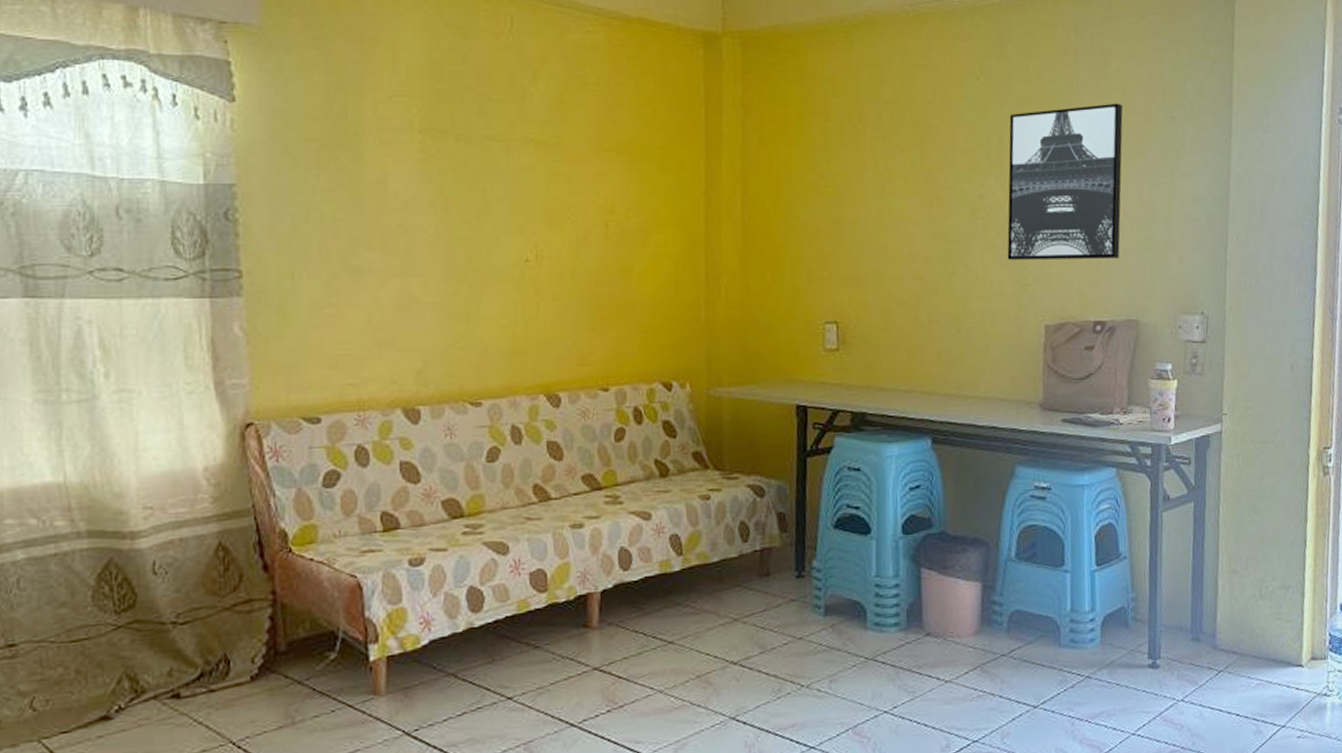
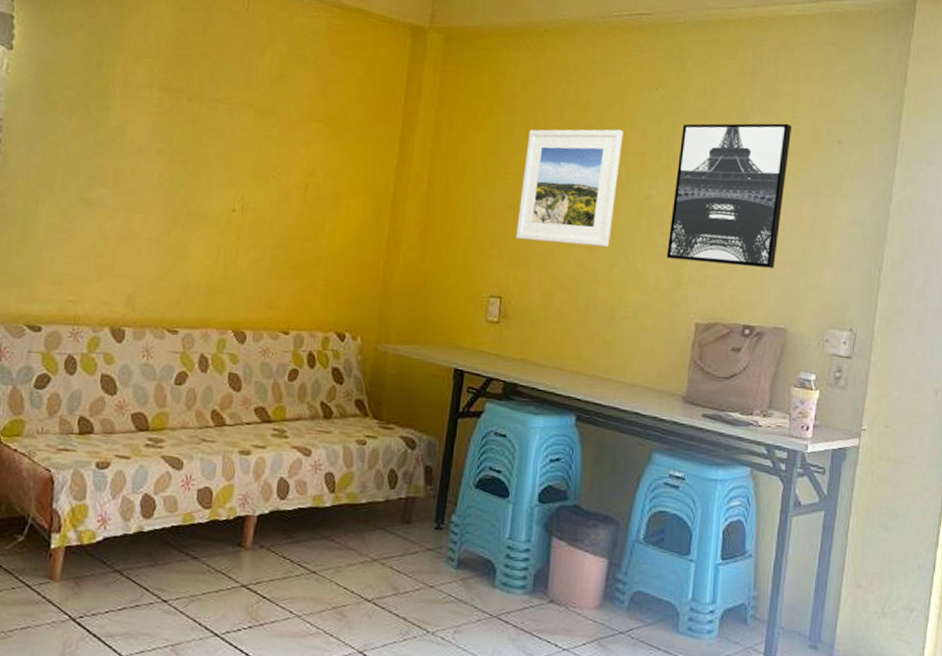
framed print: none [845,127,948,258] -> present [516,129,623,247]

